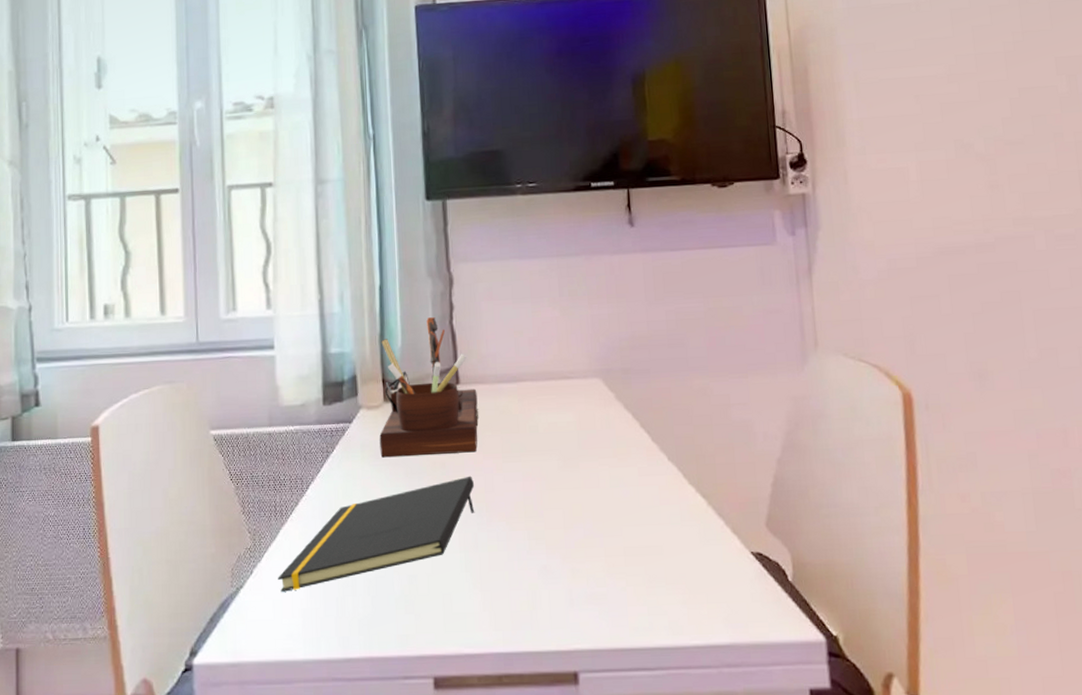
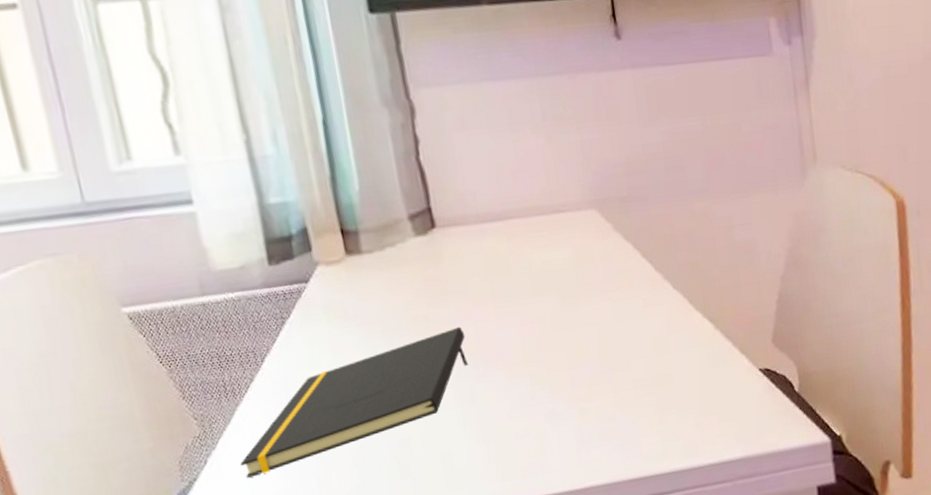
desk organizer: present [379,317,479,458] -> none [333,153,465,318]

